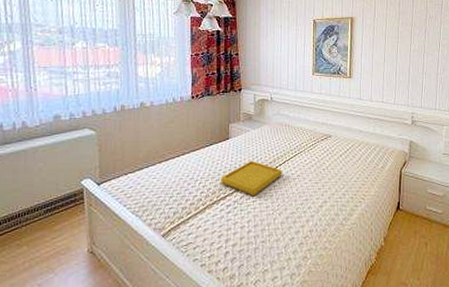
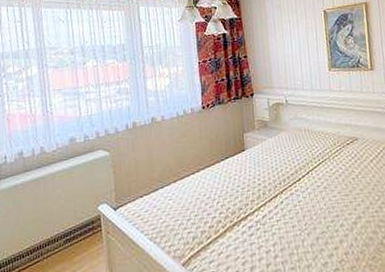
serving tray: present [220,160,282,196] -> none [239,173,307,214]

